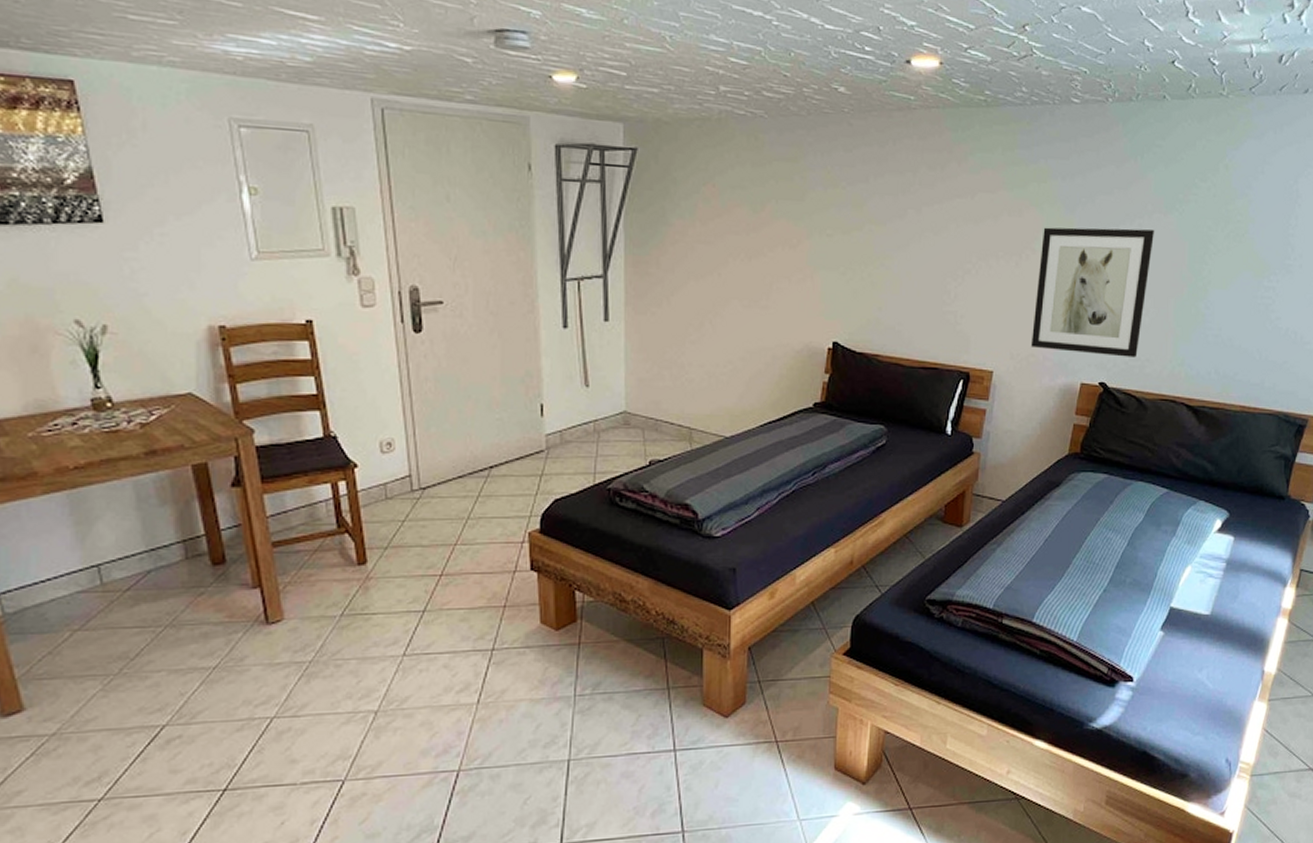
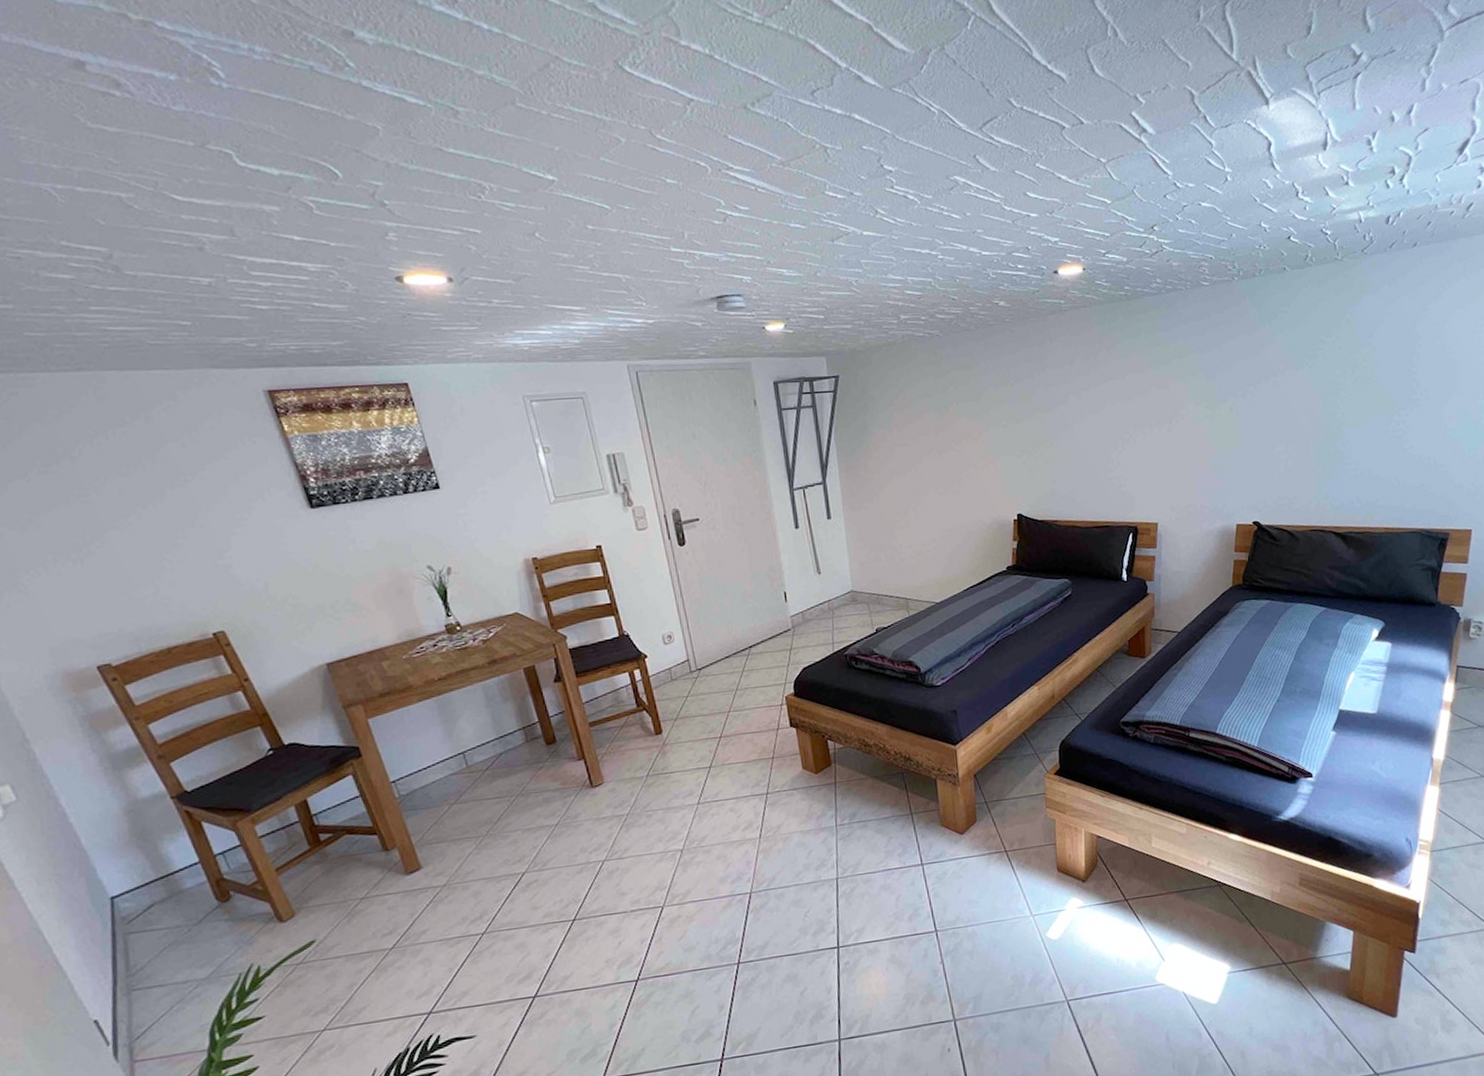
wall art: present [1030,227,1155,358] -> none [1188,385,1289,499]

